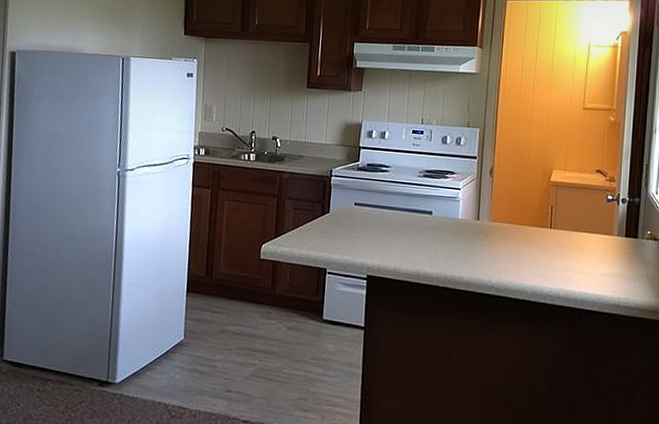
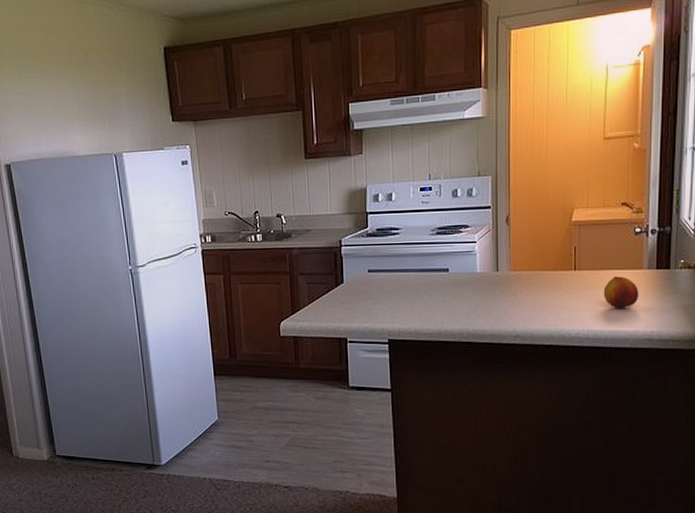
fruit: none [575,239,609,272] -> present [603,276,639,309]

